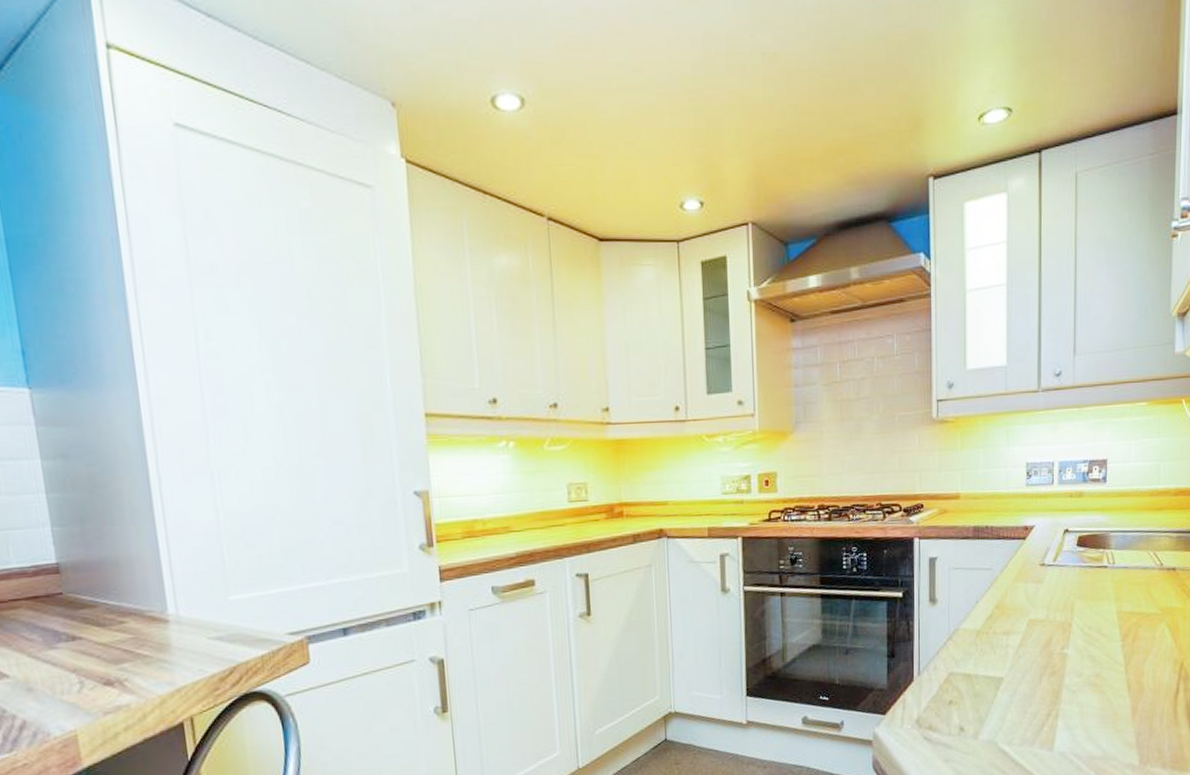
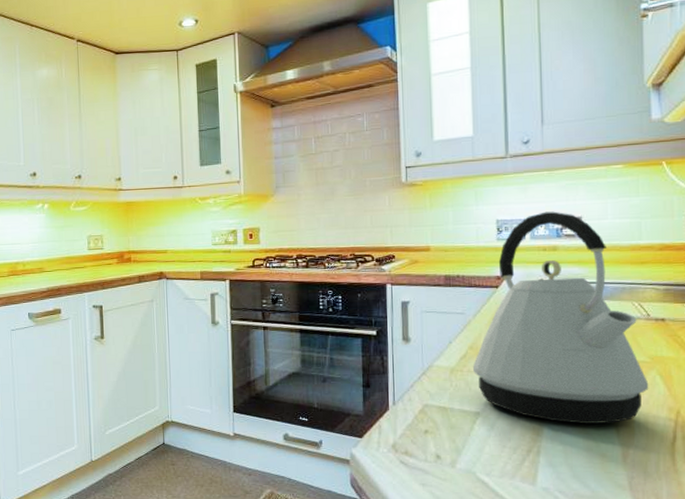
kettle: none [997,453,1159,683] -> present [472,211,649,424]

